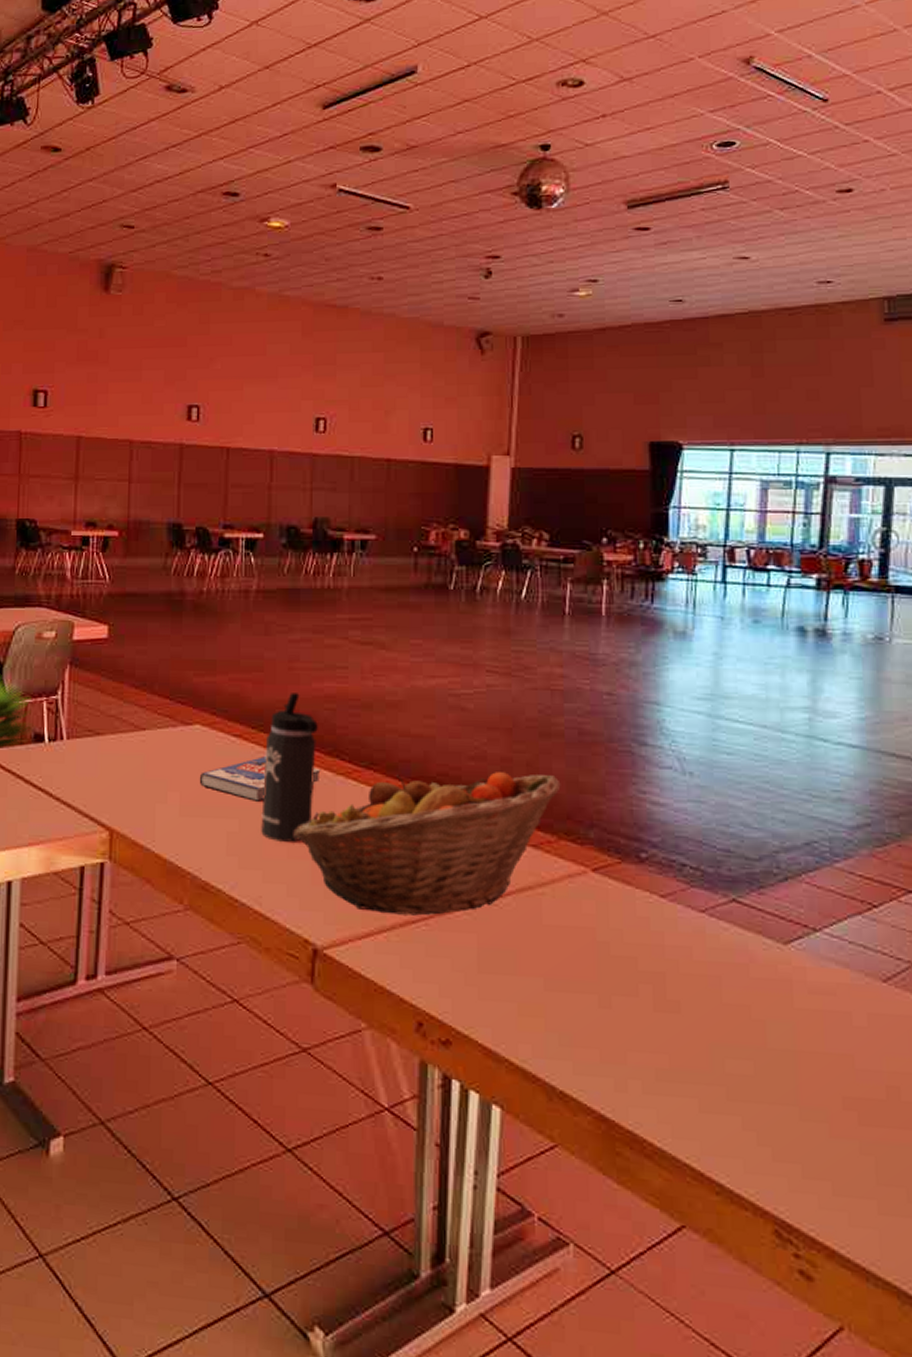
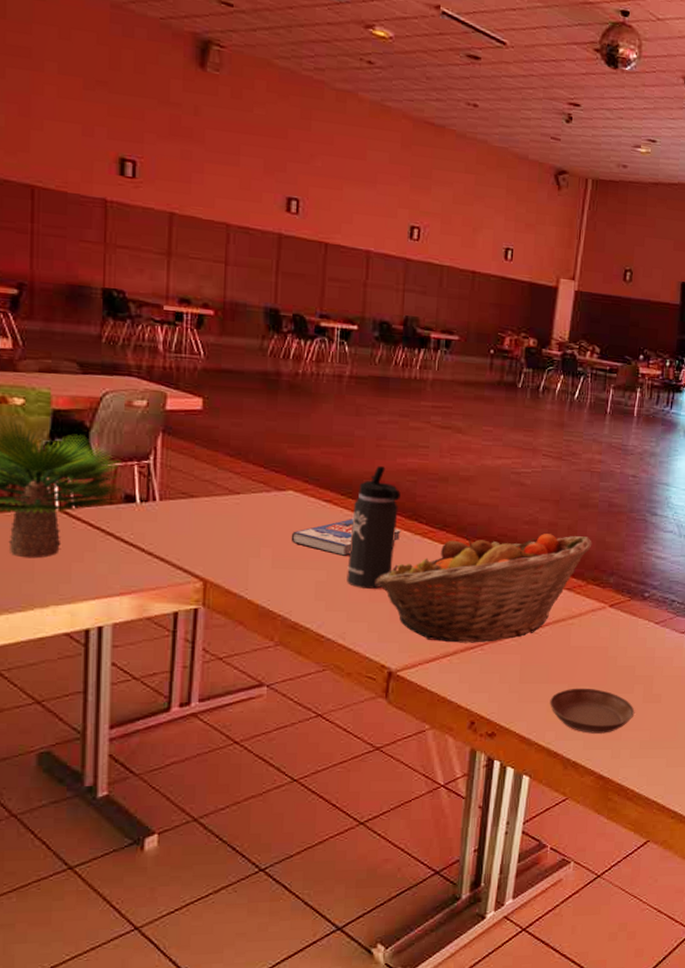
saucer: none [521,984,643,1054] -> present [550,688,635,734]

